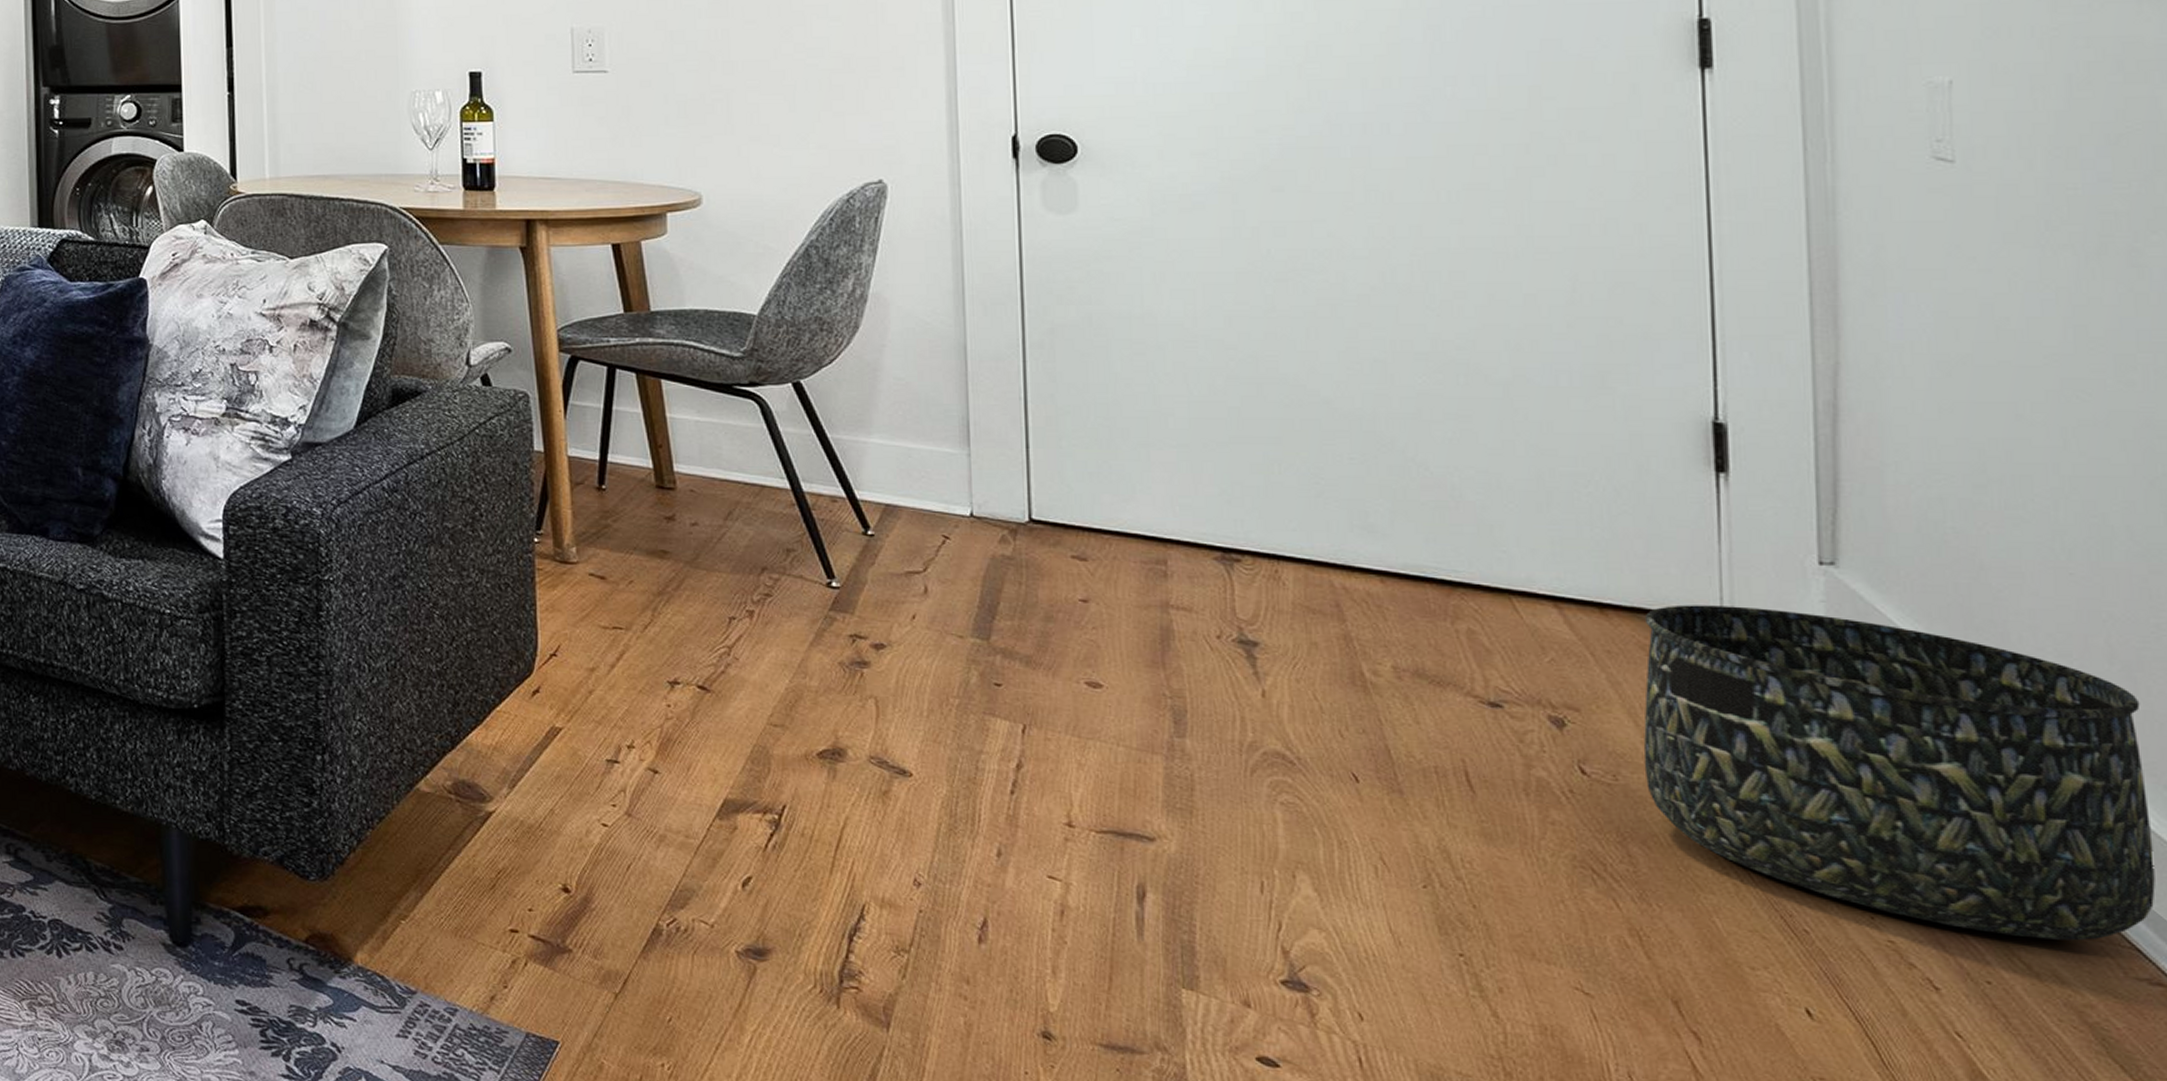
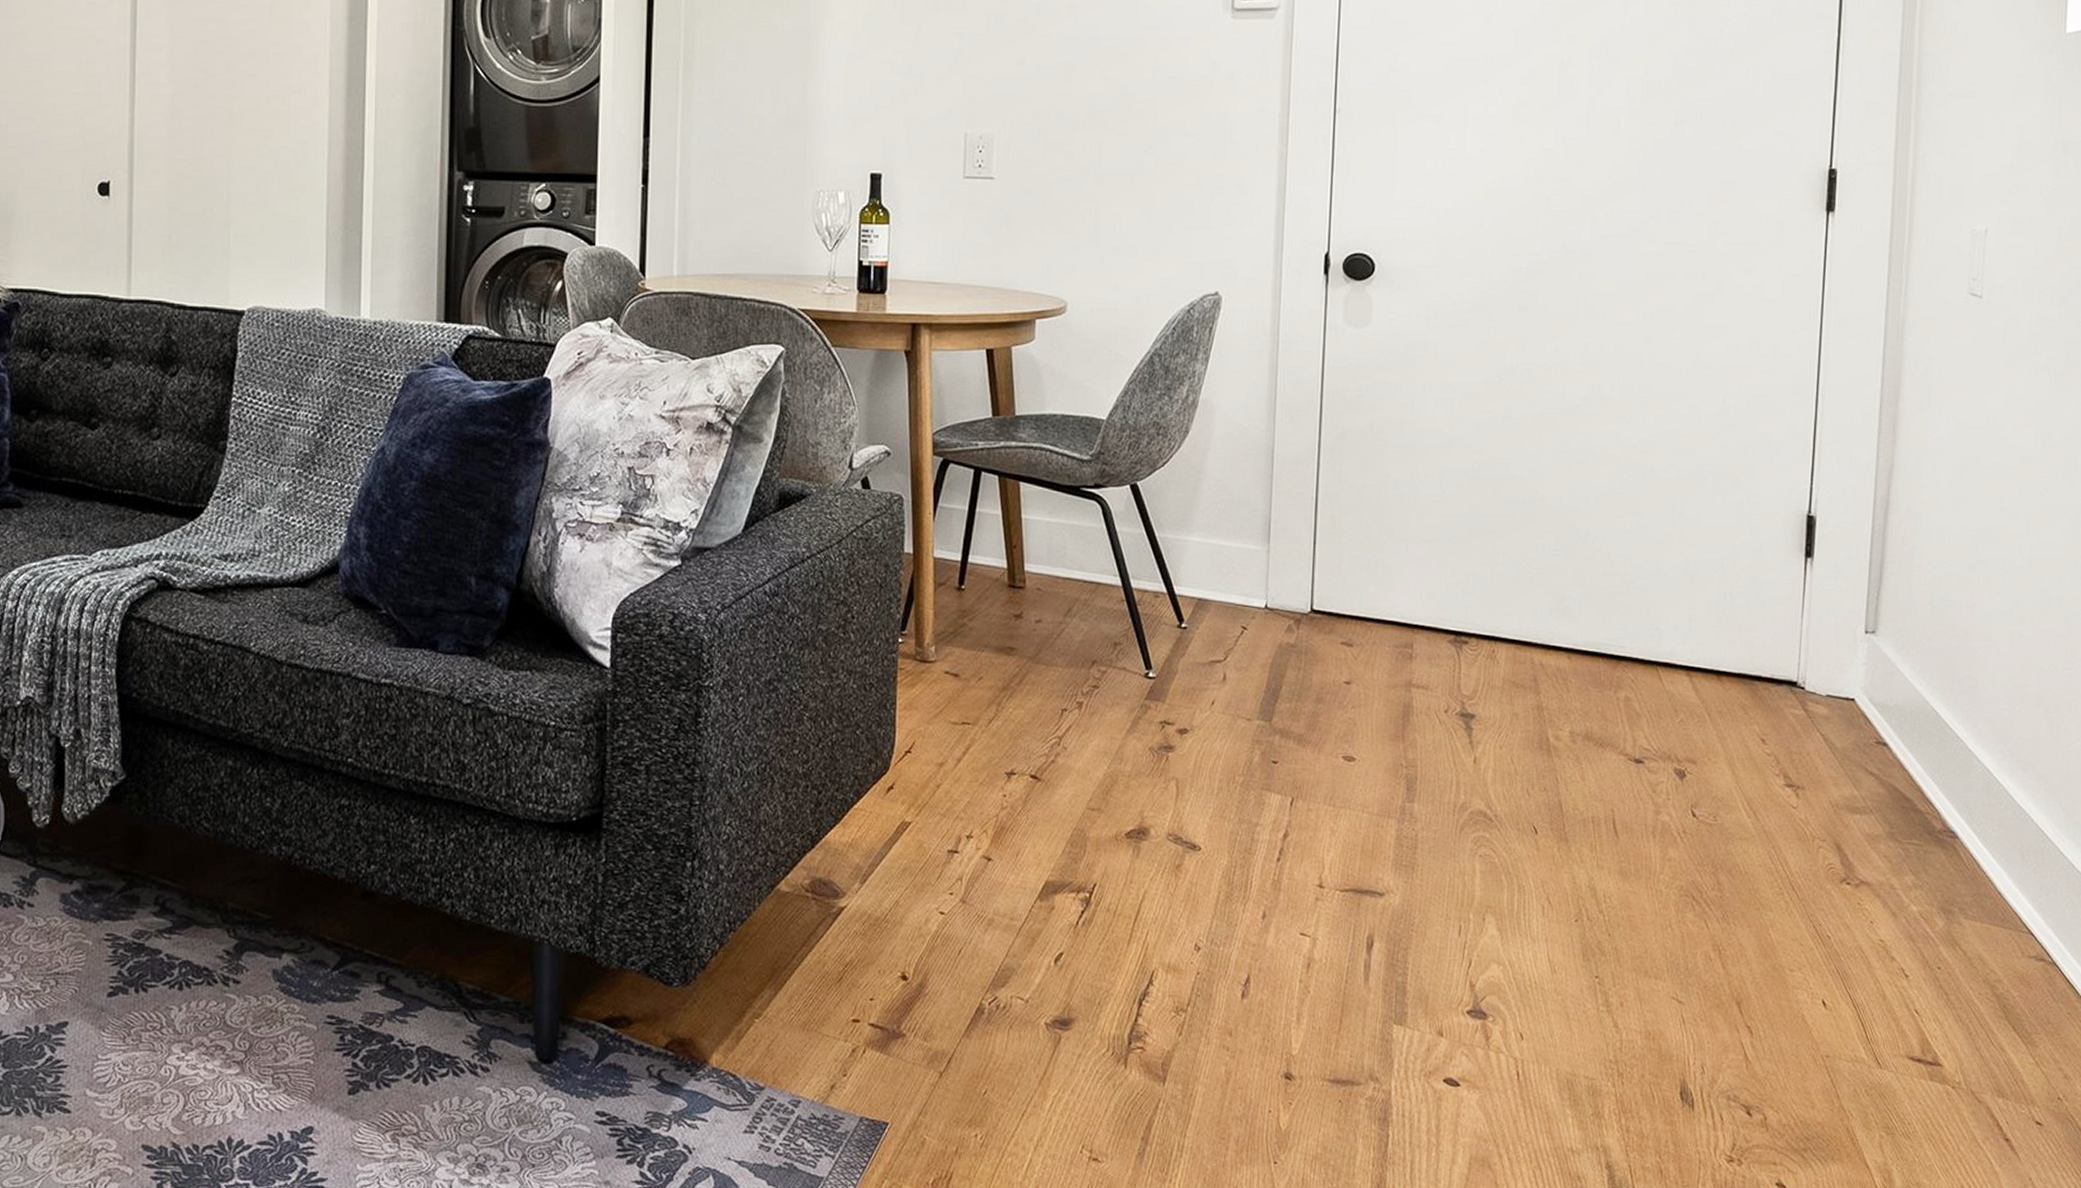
basket: present [1643,605,2156,941] -> none [1735,670,2053,930]

